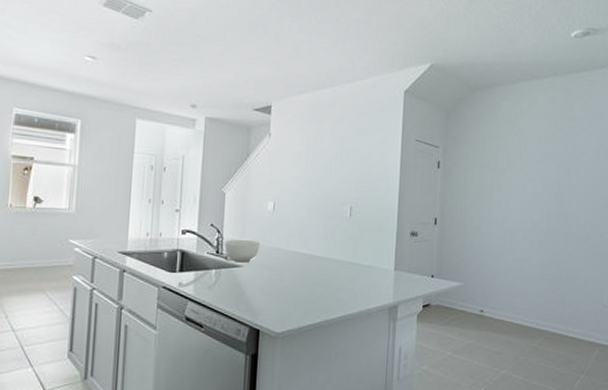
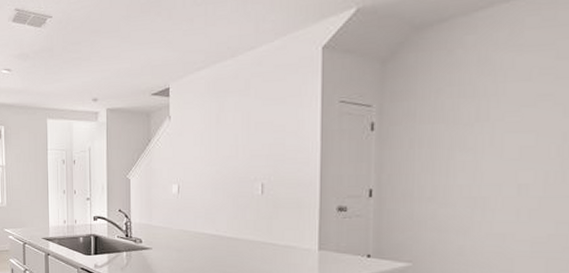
bowl: present [224,240,260,263] -> none [132,224,166,245]

